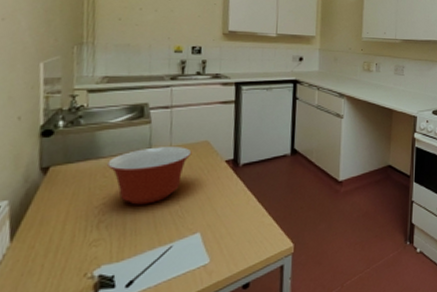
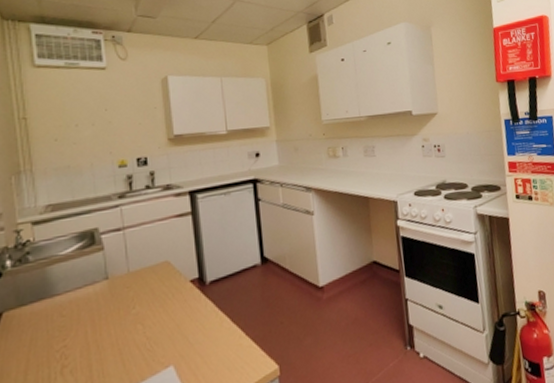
mixing bowl: present [107,147,192,205] -> none [63,271,153,344]

